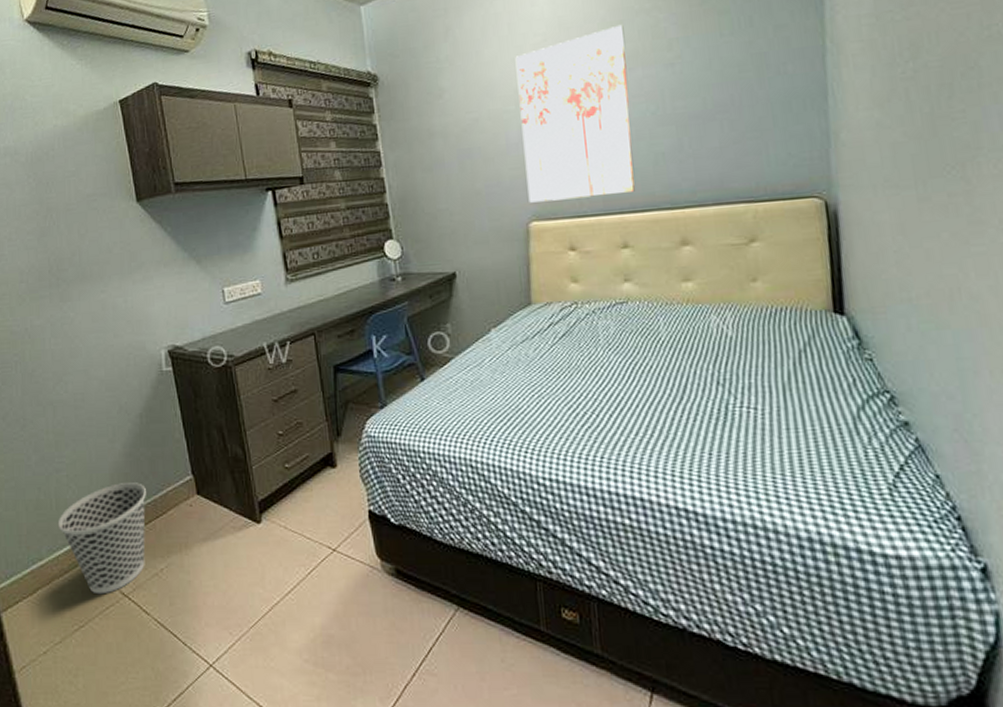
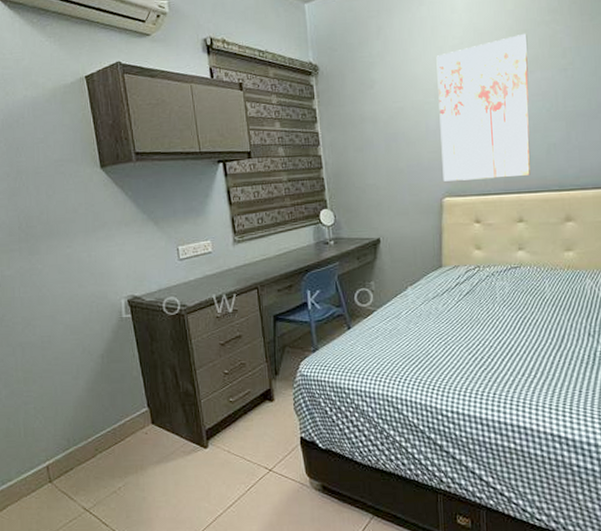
wastebasket: present [57,482,146,595] -> none [26,414,106,510]

